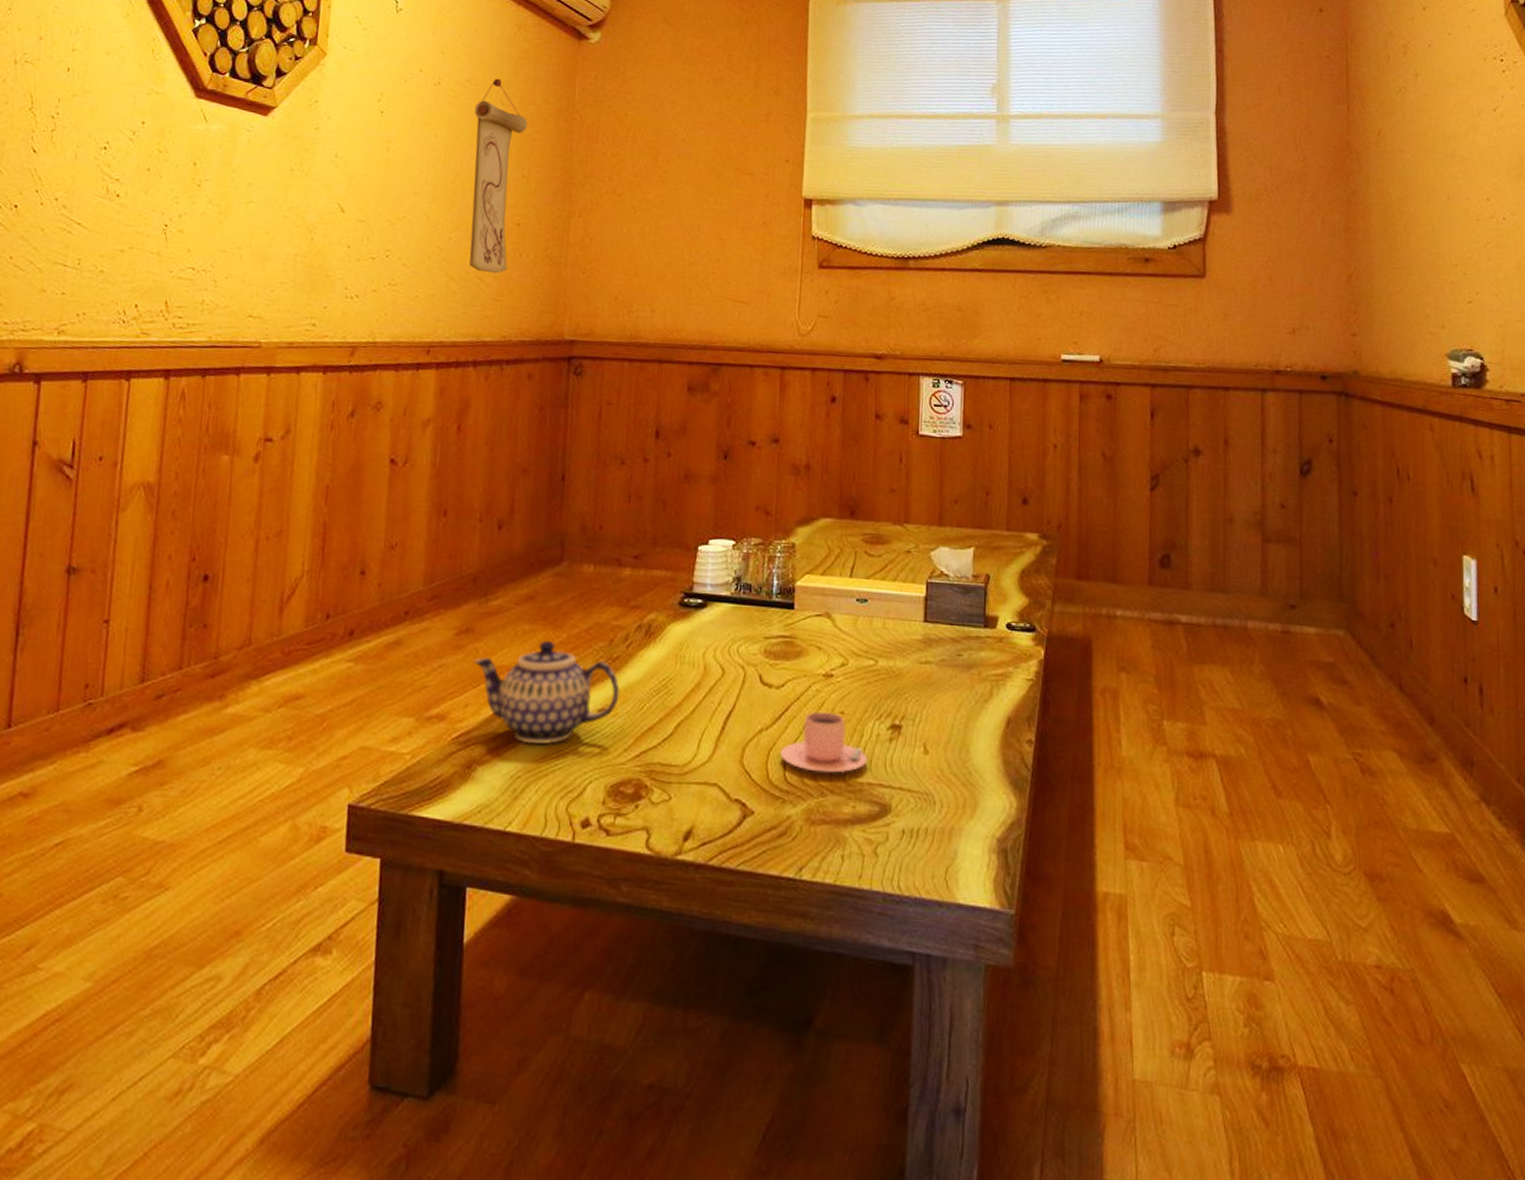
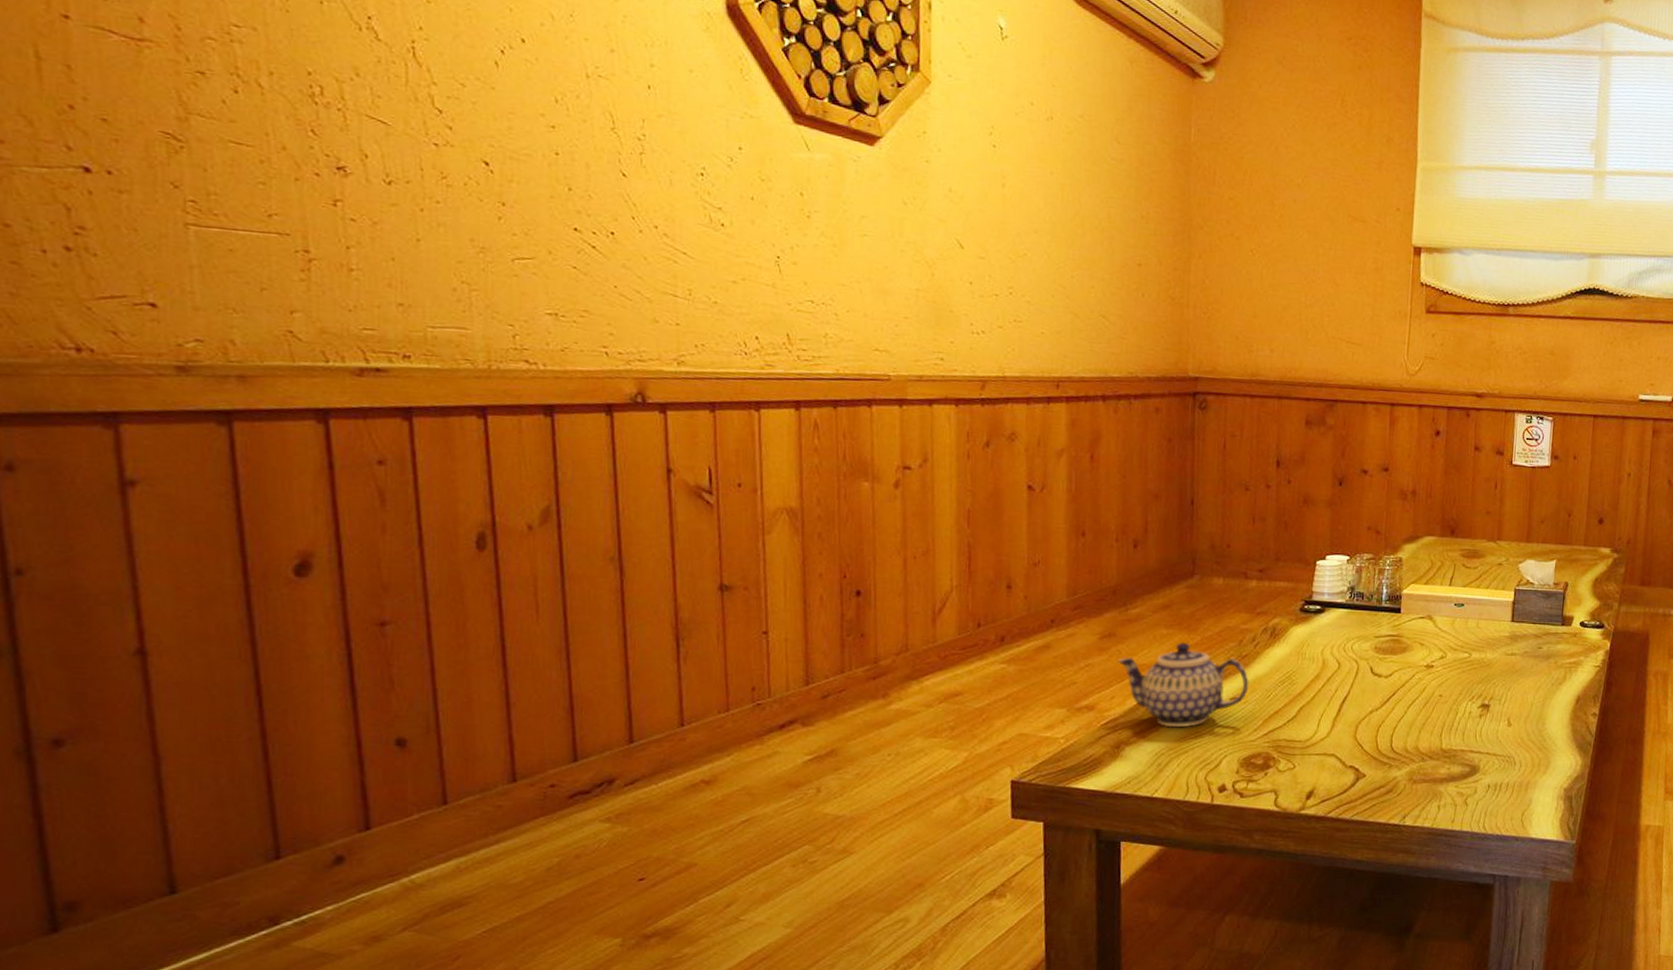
wall scroll: present [469,78,528,274] -> none [1089,115,1145,312]
teacup: present [779,711,868,774] -> none [1387,695,1461,743]

